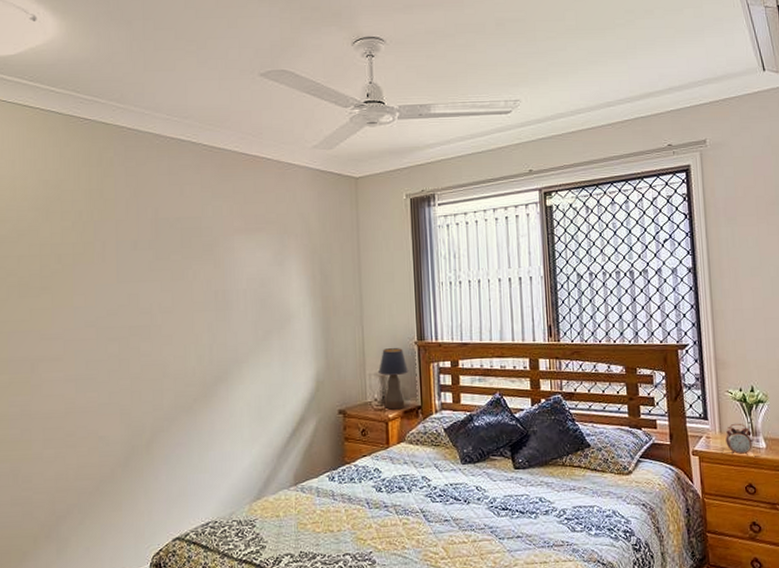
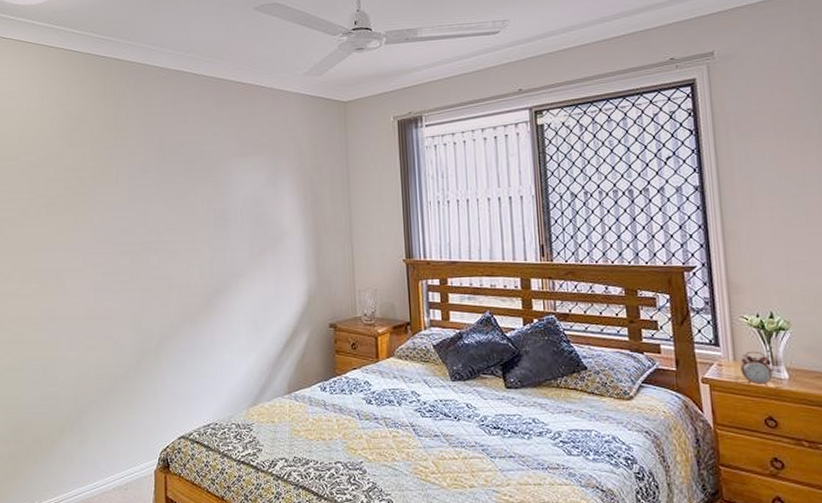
table lamp: present [377,348,409,411] -> none [367,265,398,326]

